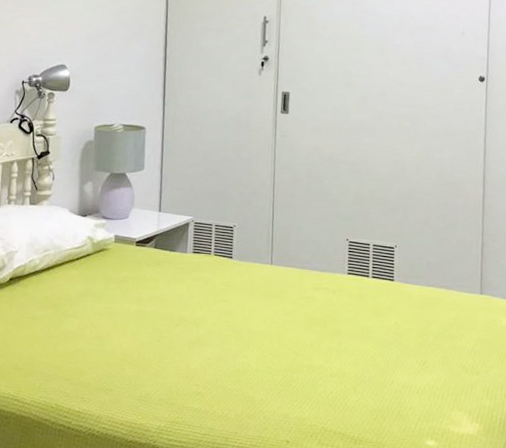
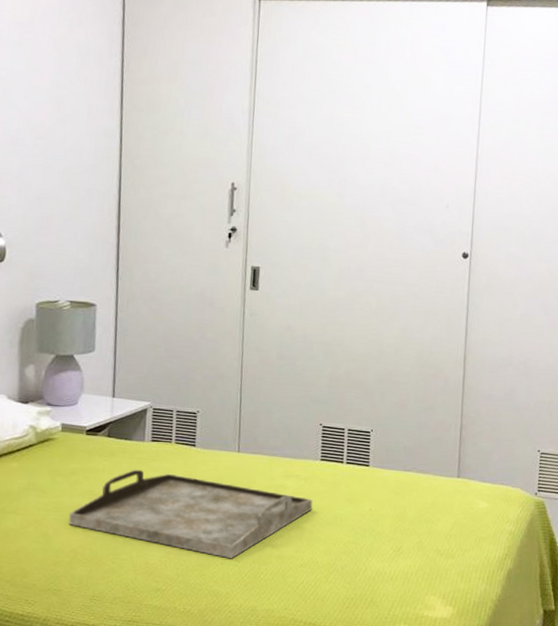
serving tray: none [119,278,341,367] -> present [68,469,313,559]

